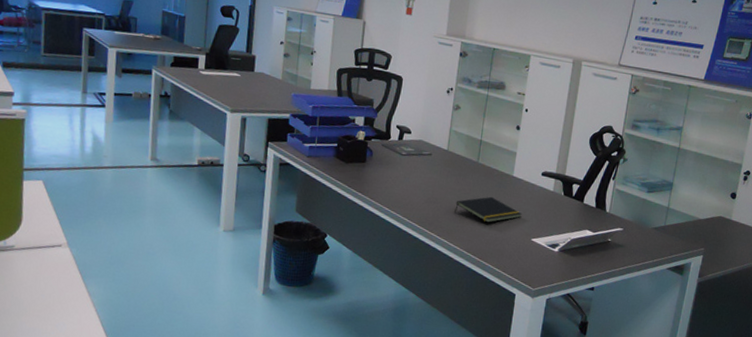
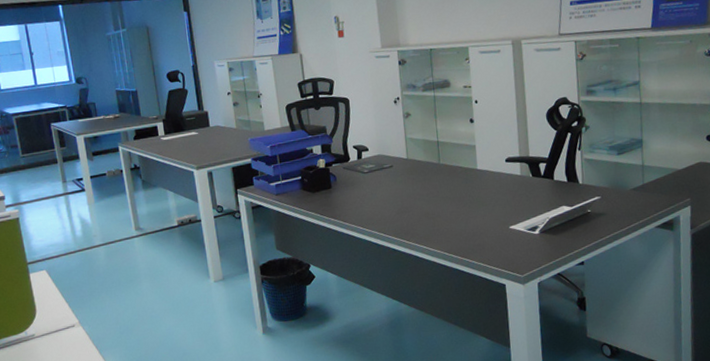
notepad: present [454,196,522,223] -> none [426,194,495,221]

